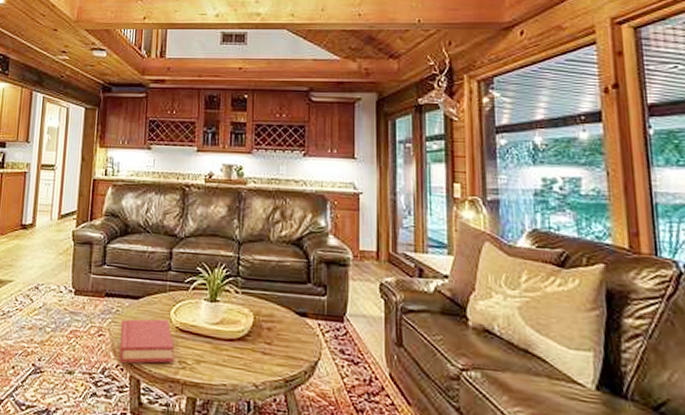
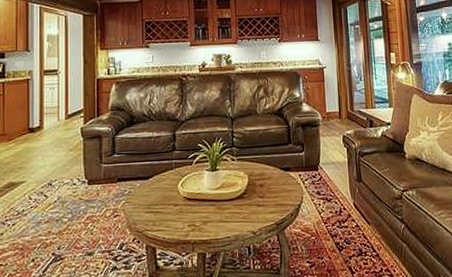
hardback book: present [119,319,175,364] -> none [134,192,184,237]

